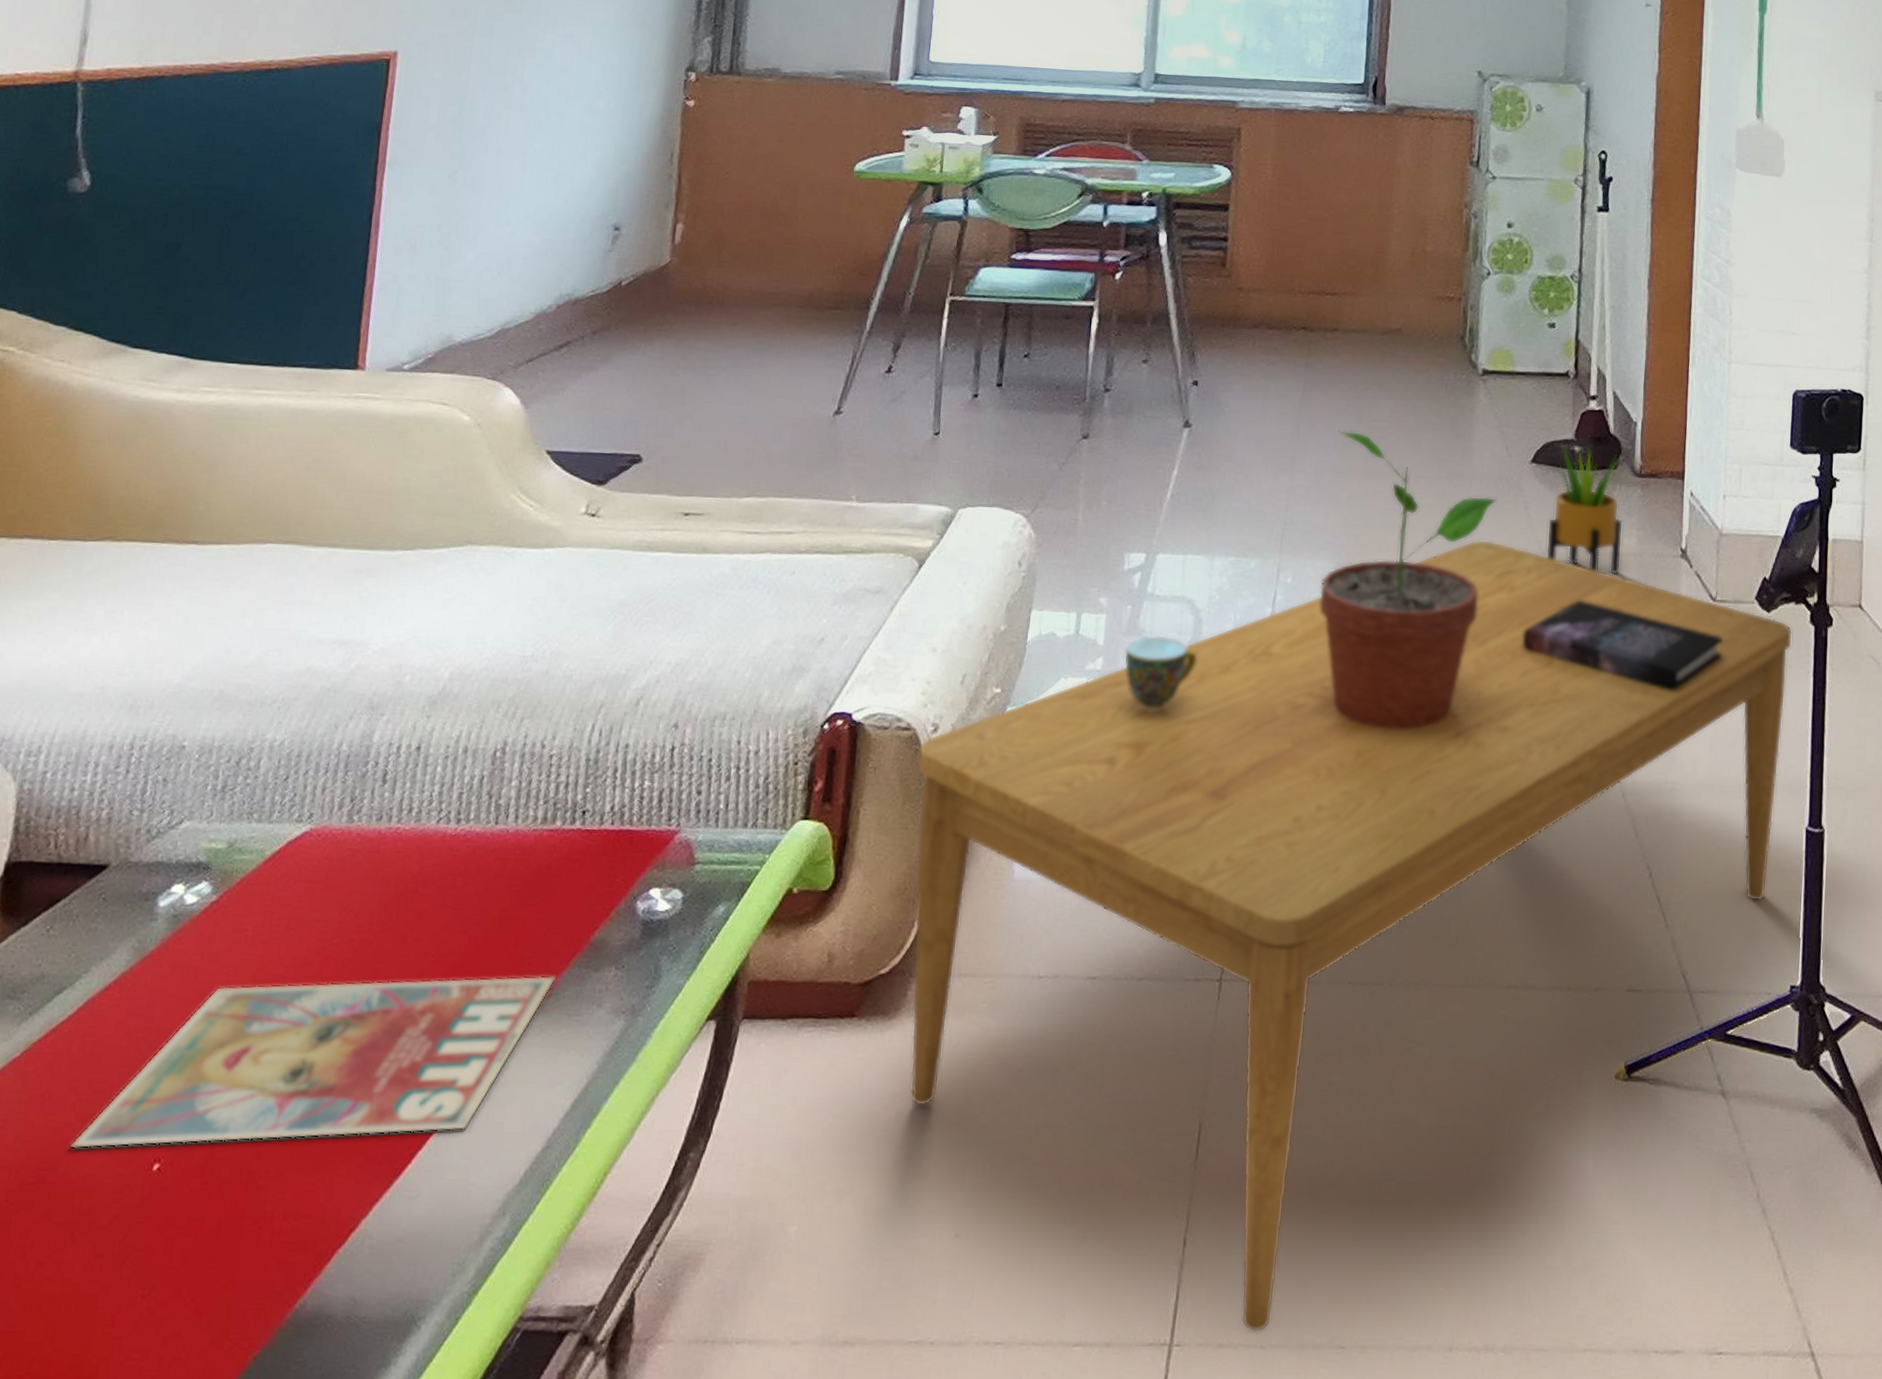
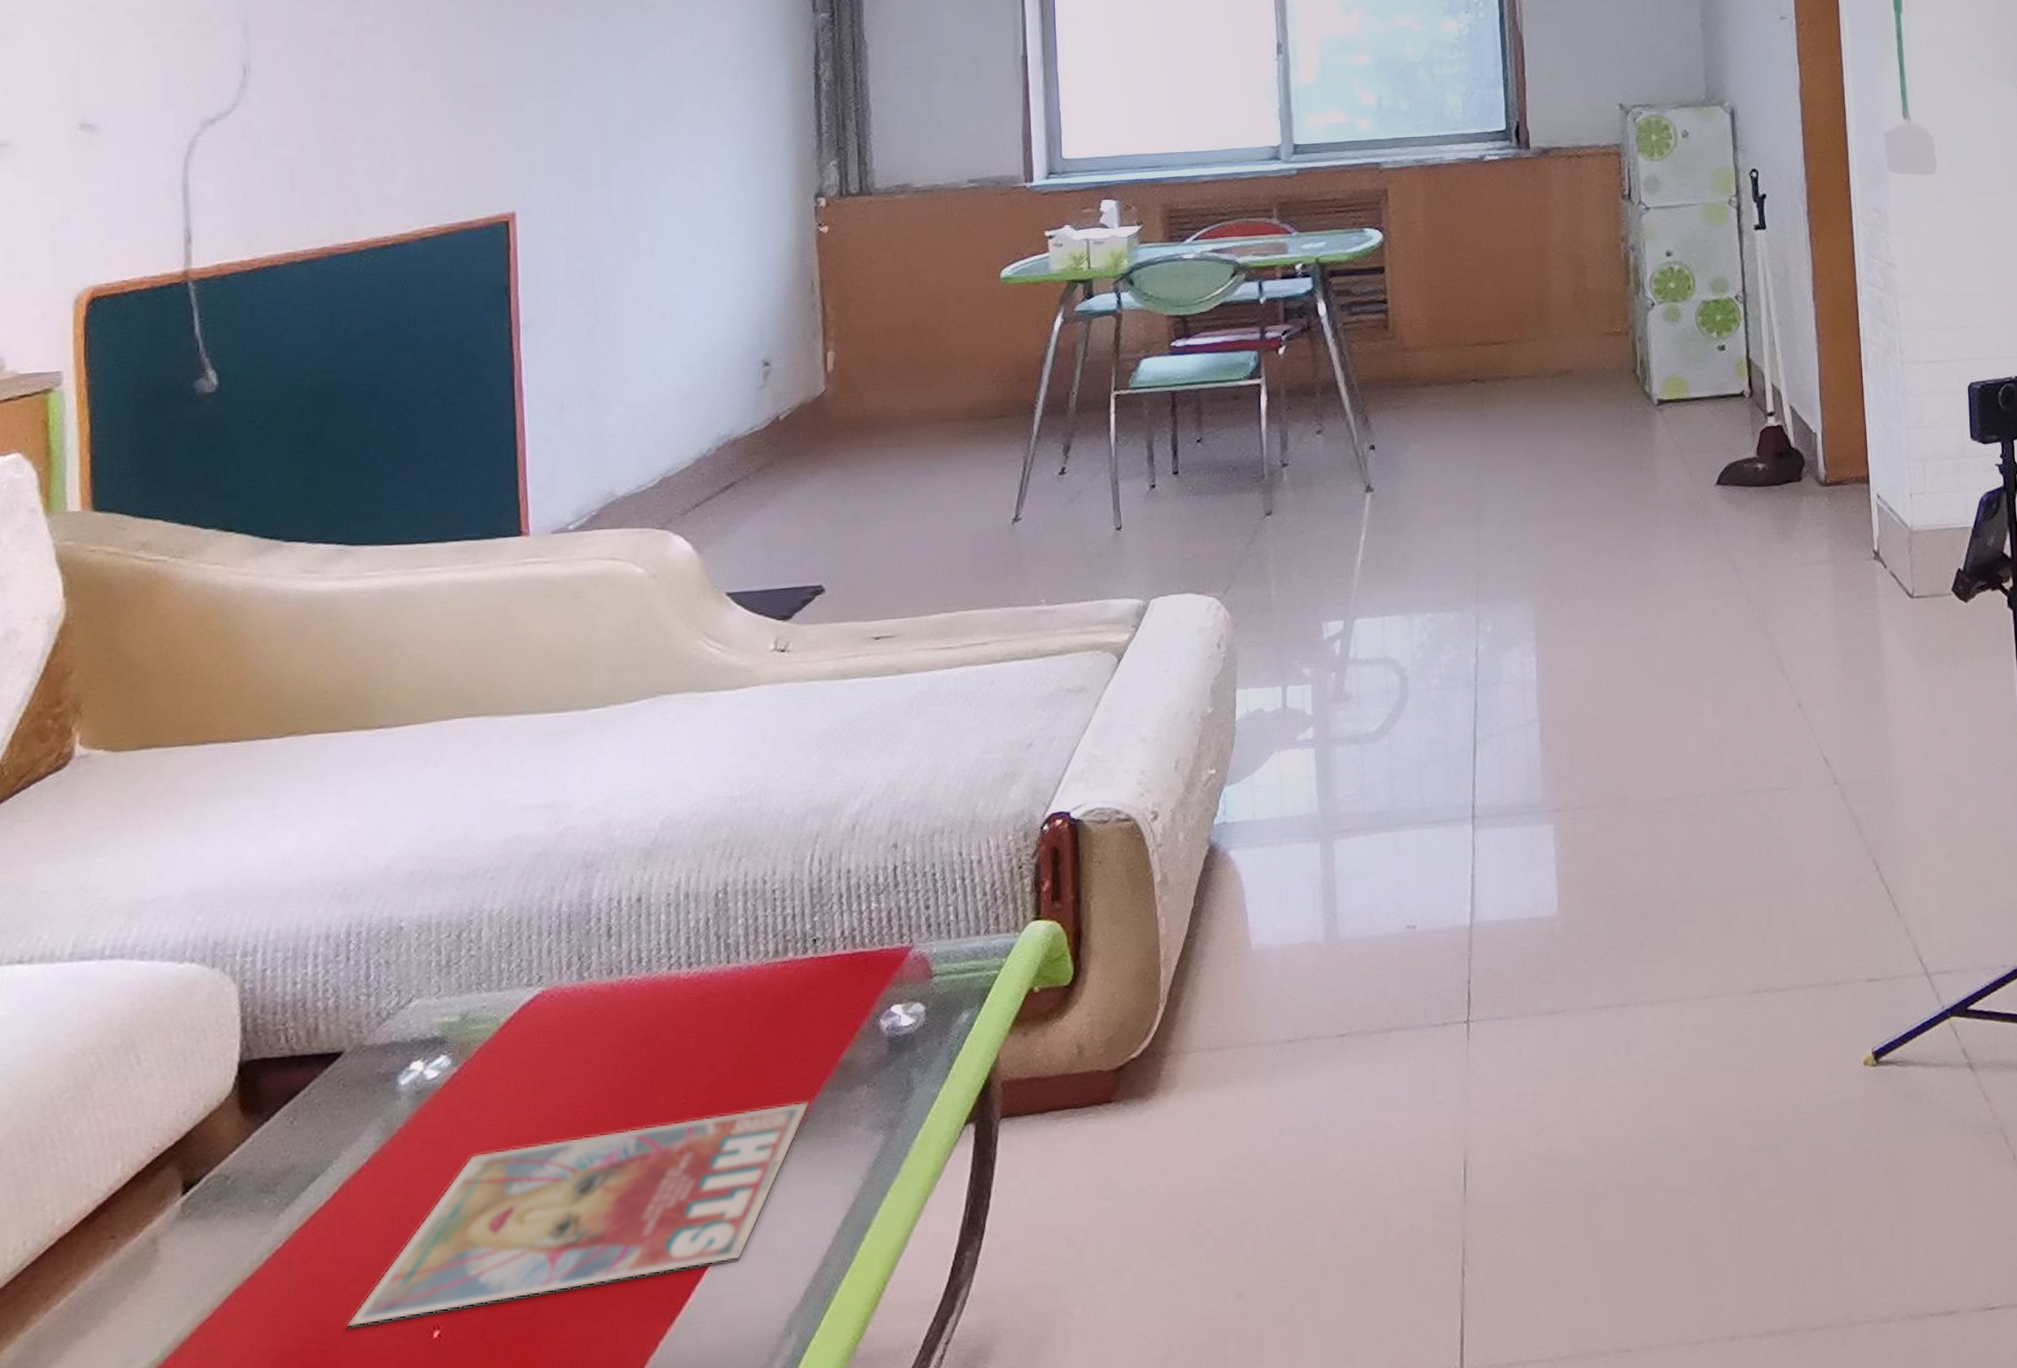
coffee table: present [910,539,1793,1333] -> none [1141,565,1993,1348]
teacup: present [1124,633,1197,712] -> none [1333,698,1407,773]
potted plant: present [1319,430,1497,730] -> none [1520,475,1686,761]
book: present [1523,600,1723,691] -> none [1727,613,1925,690]
potted plant: present [1545,441,1624,576] -> none [1739,460,1817,585]

